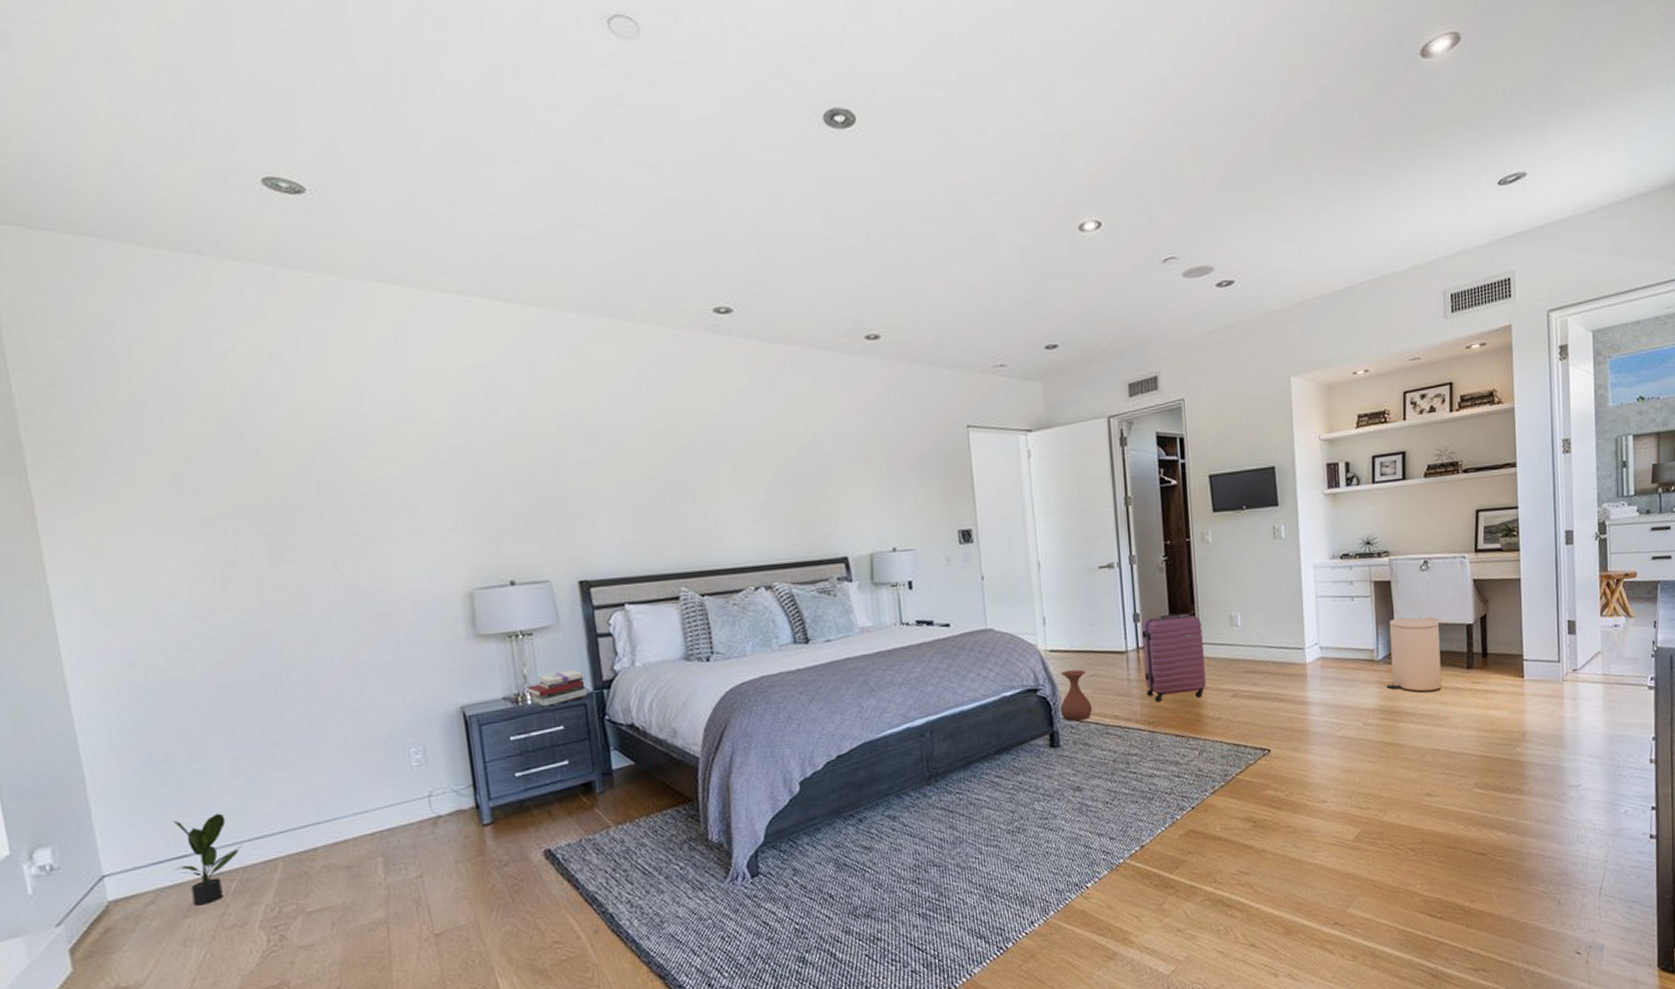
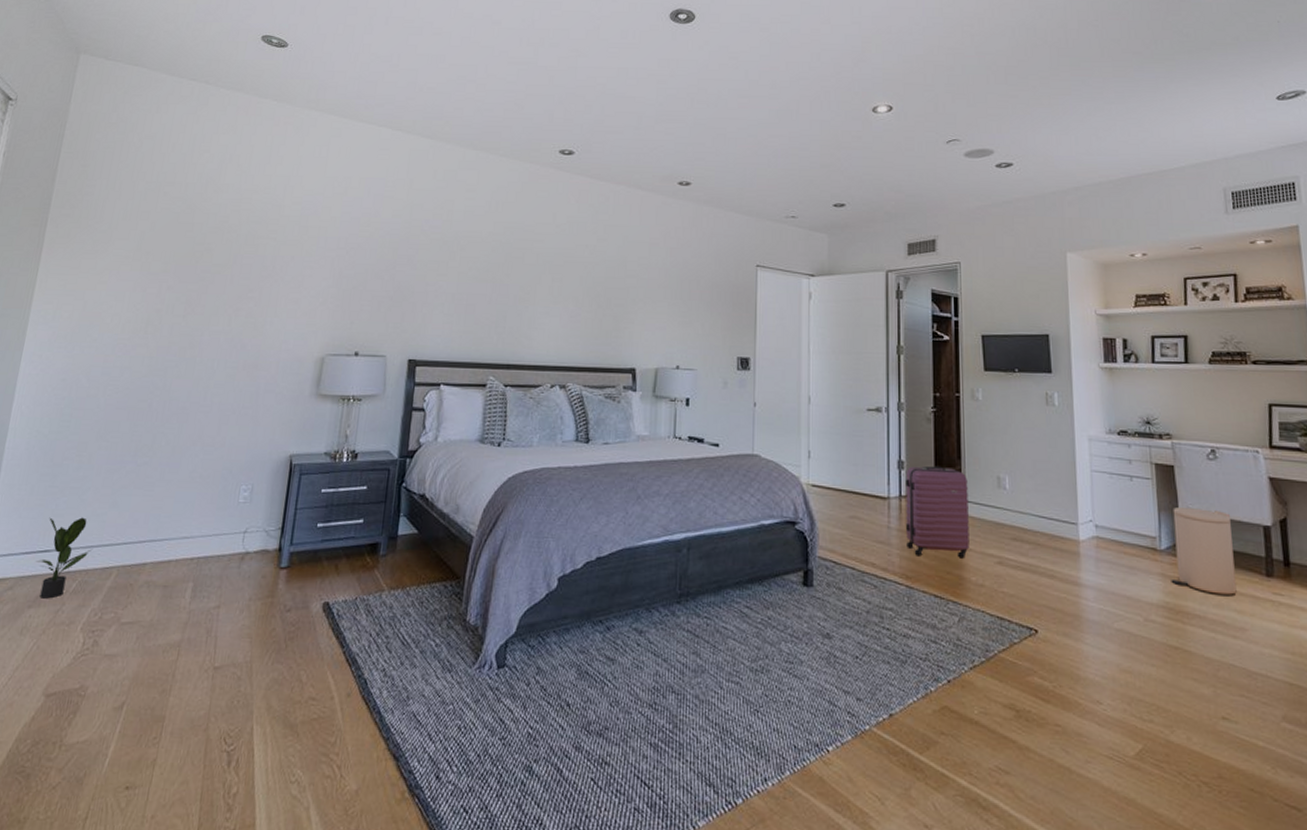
books: present [527,669,588,707] -> none [345,436,394,466]
vase: present [1060,669,1093,722] -> none [816,508,850,563]

